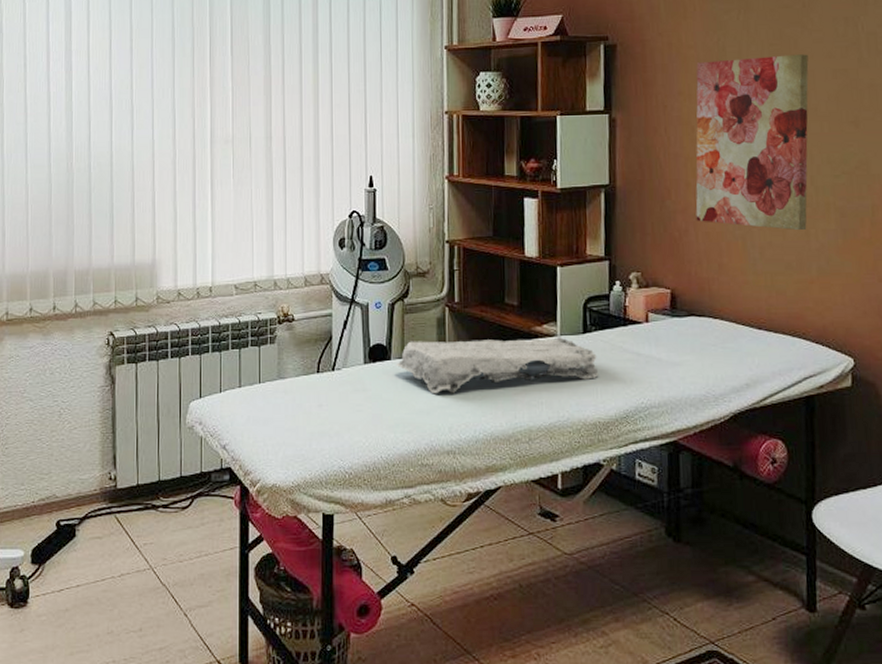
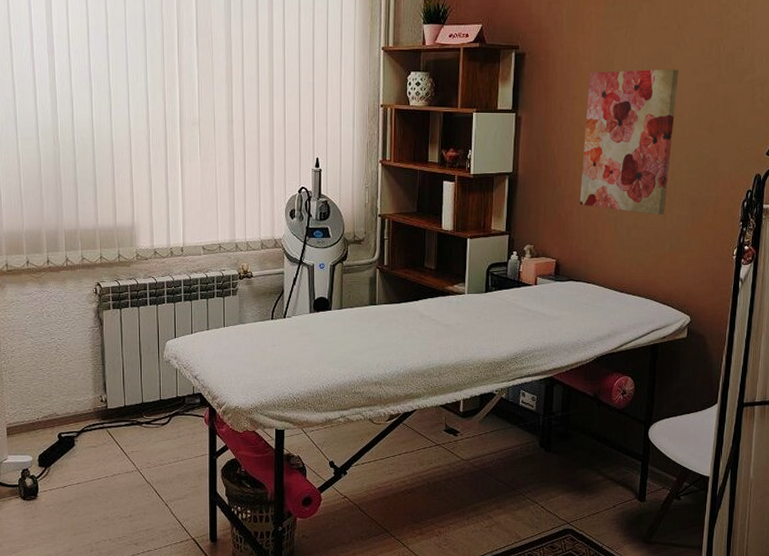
stone plaque: present [395,333,599,394] -> none [335,292,496,338]

